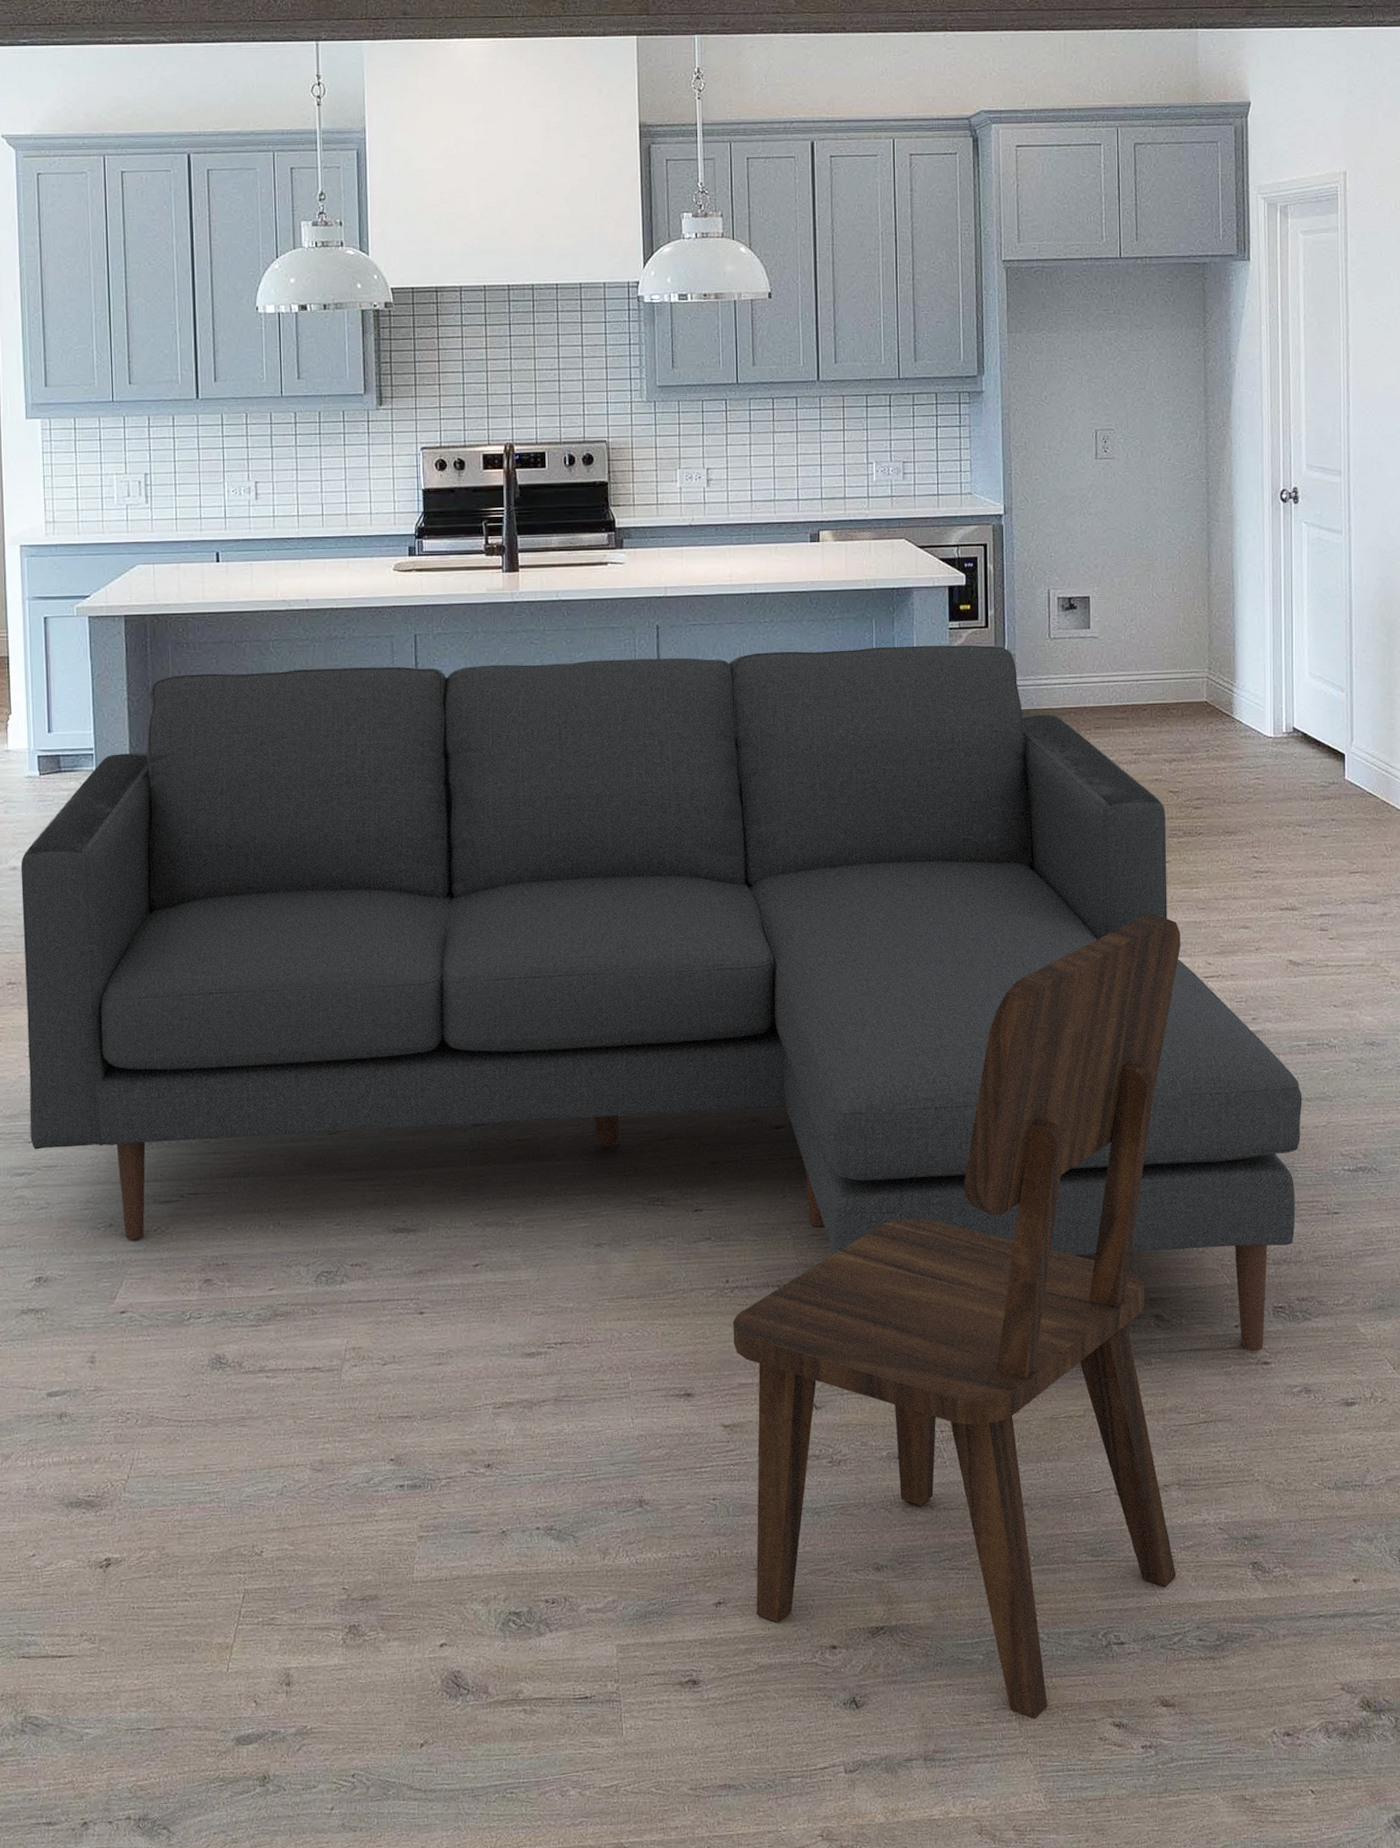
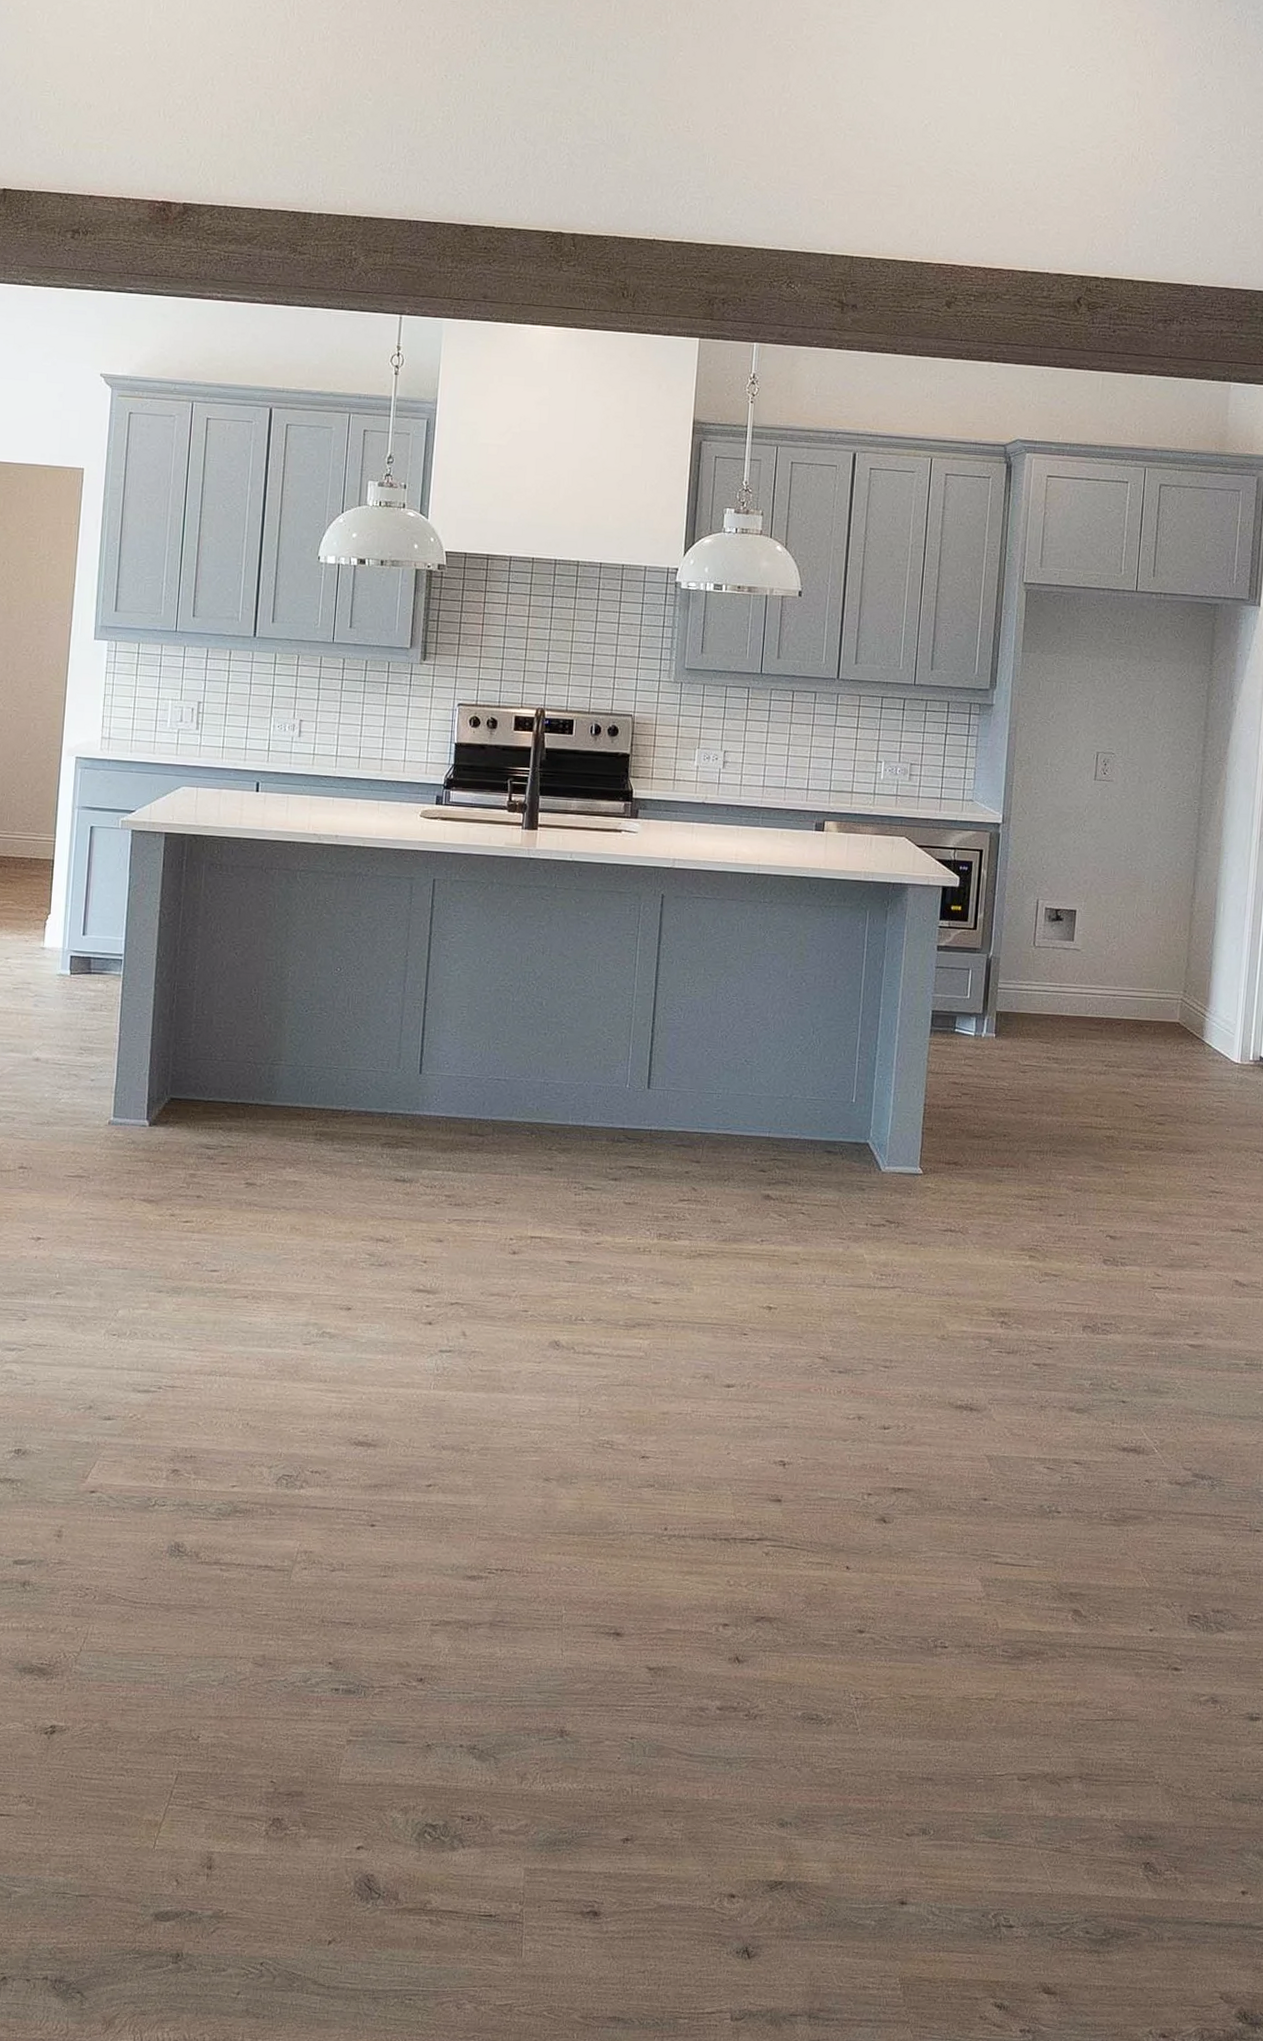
sofa: present [20,645,1302,1351] -> none [24,894,1236,1656]
dining chair: present [733,912,1181,1720] -> none [661,1219,1133,1991]

